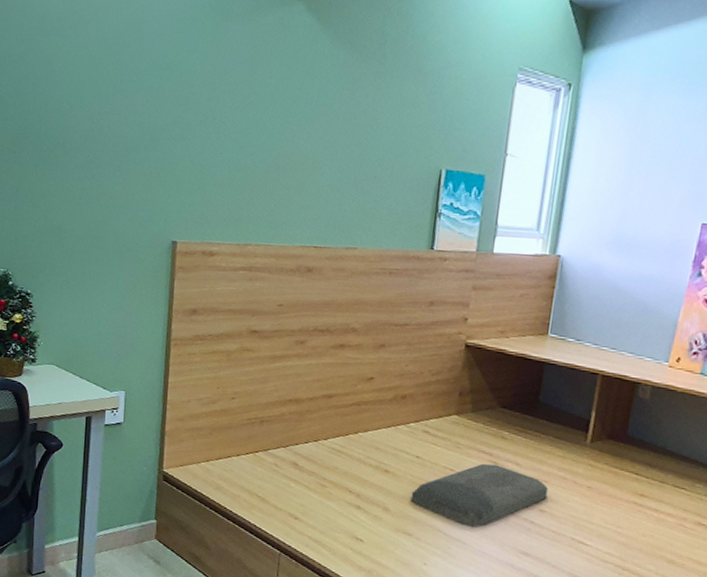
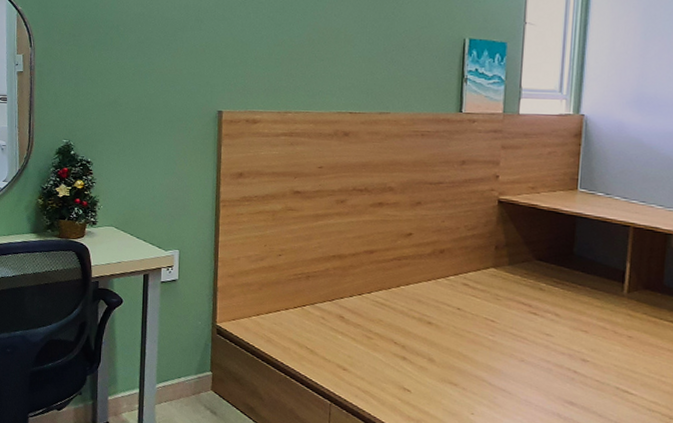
cushion: present [410,463,548,528] -> none [454,314,589,377]

